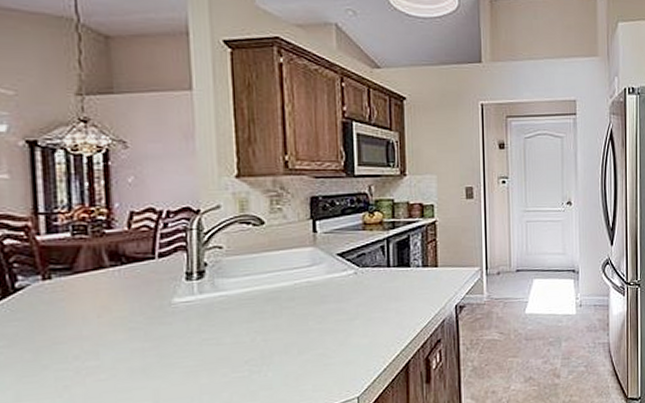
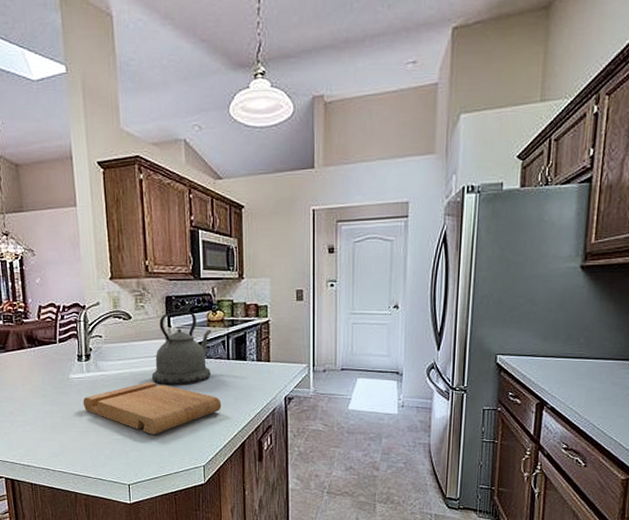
cutting board: none [191,300,380,366] -> present [83,382,222,435]
kettle: none [290,214,368,302] -> present [151,312,212,384]

